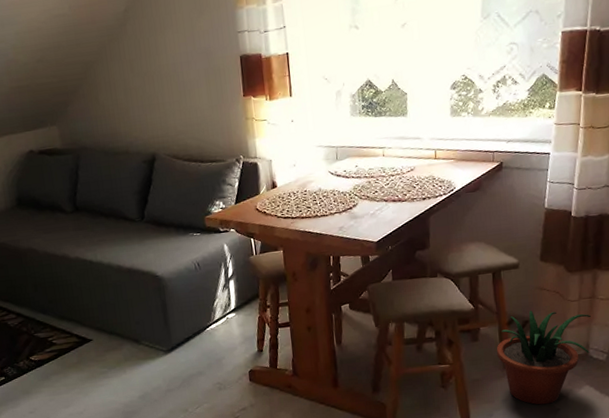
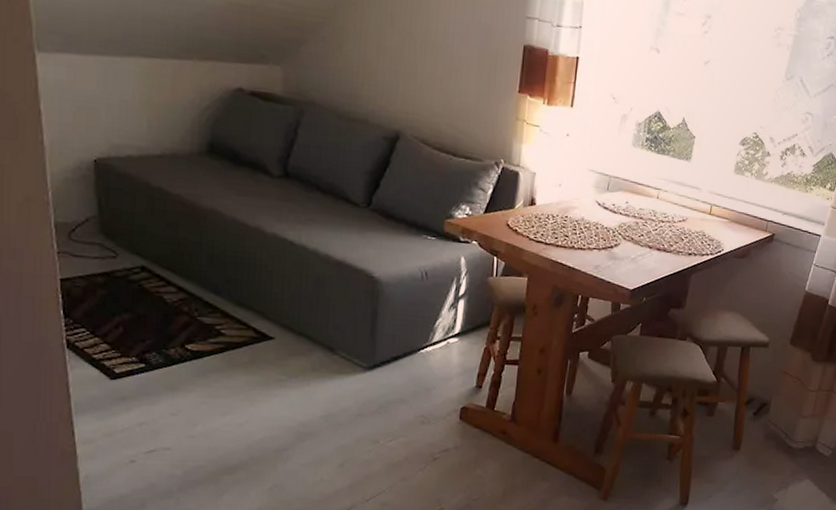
potted plant: present [496,310,591,405] -> none [728,393,825,493]

